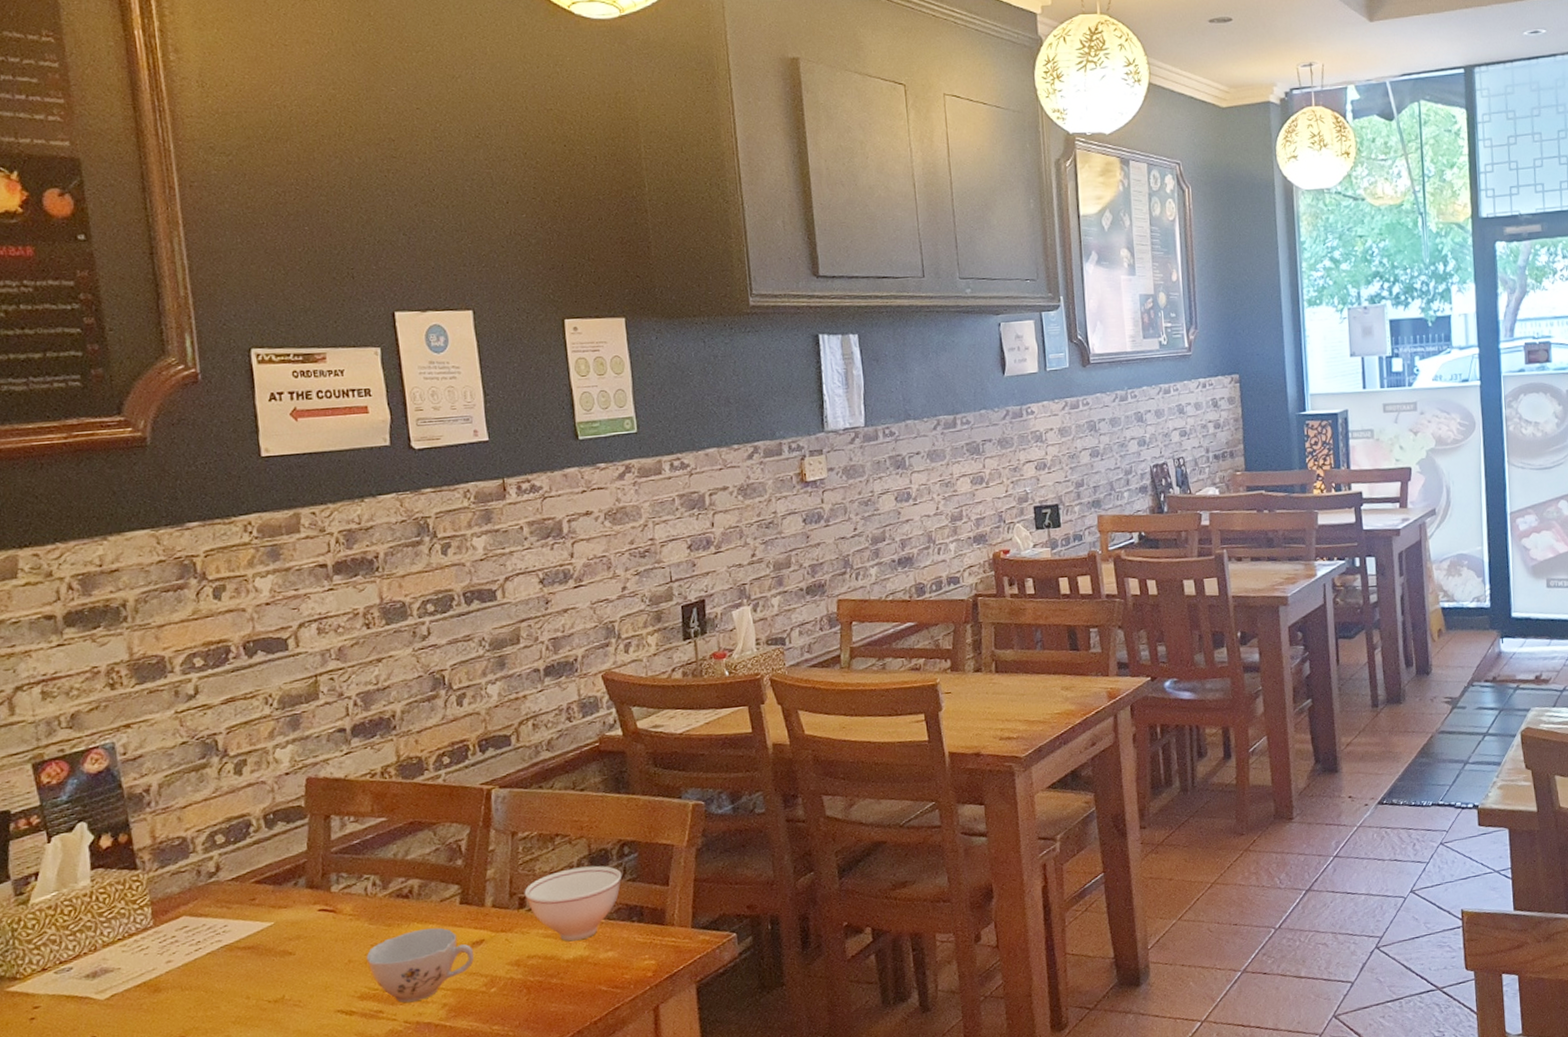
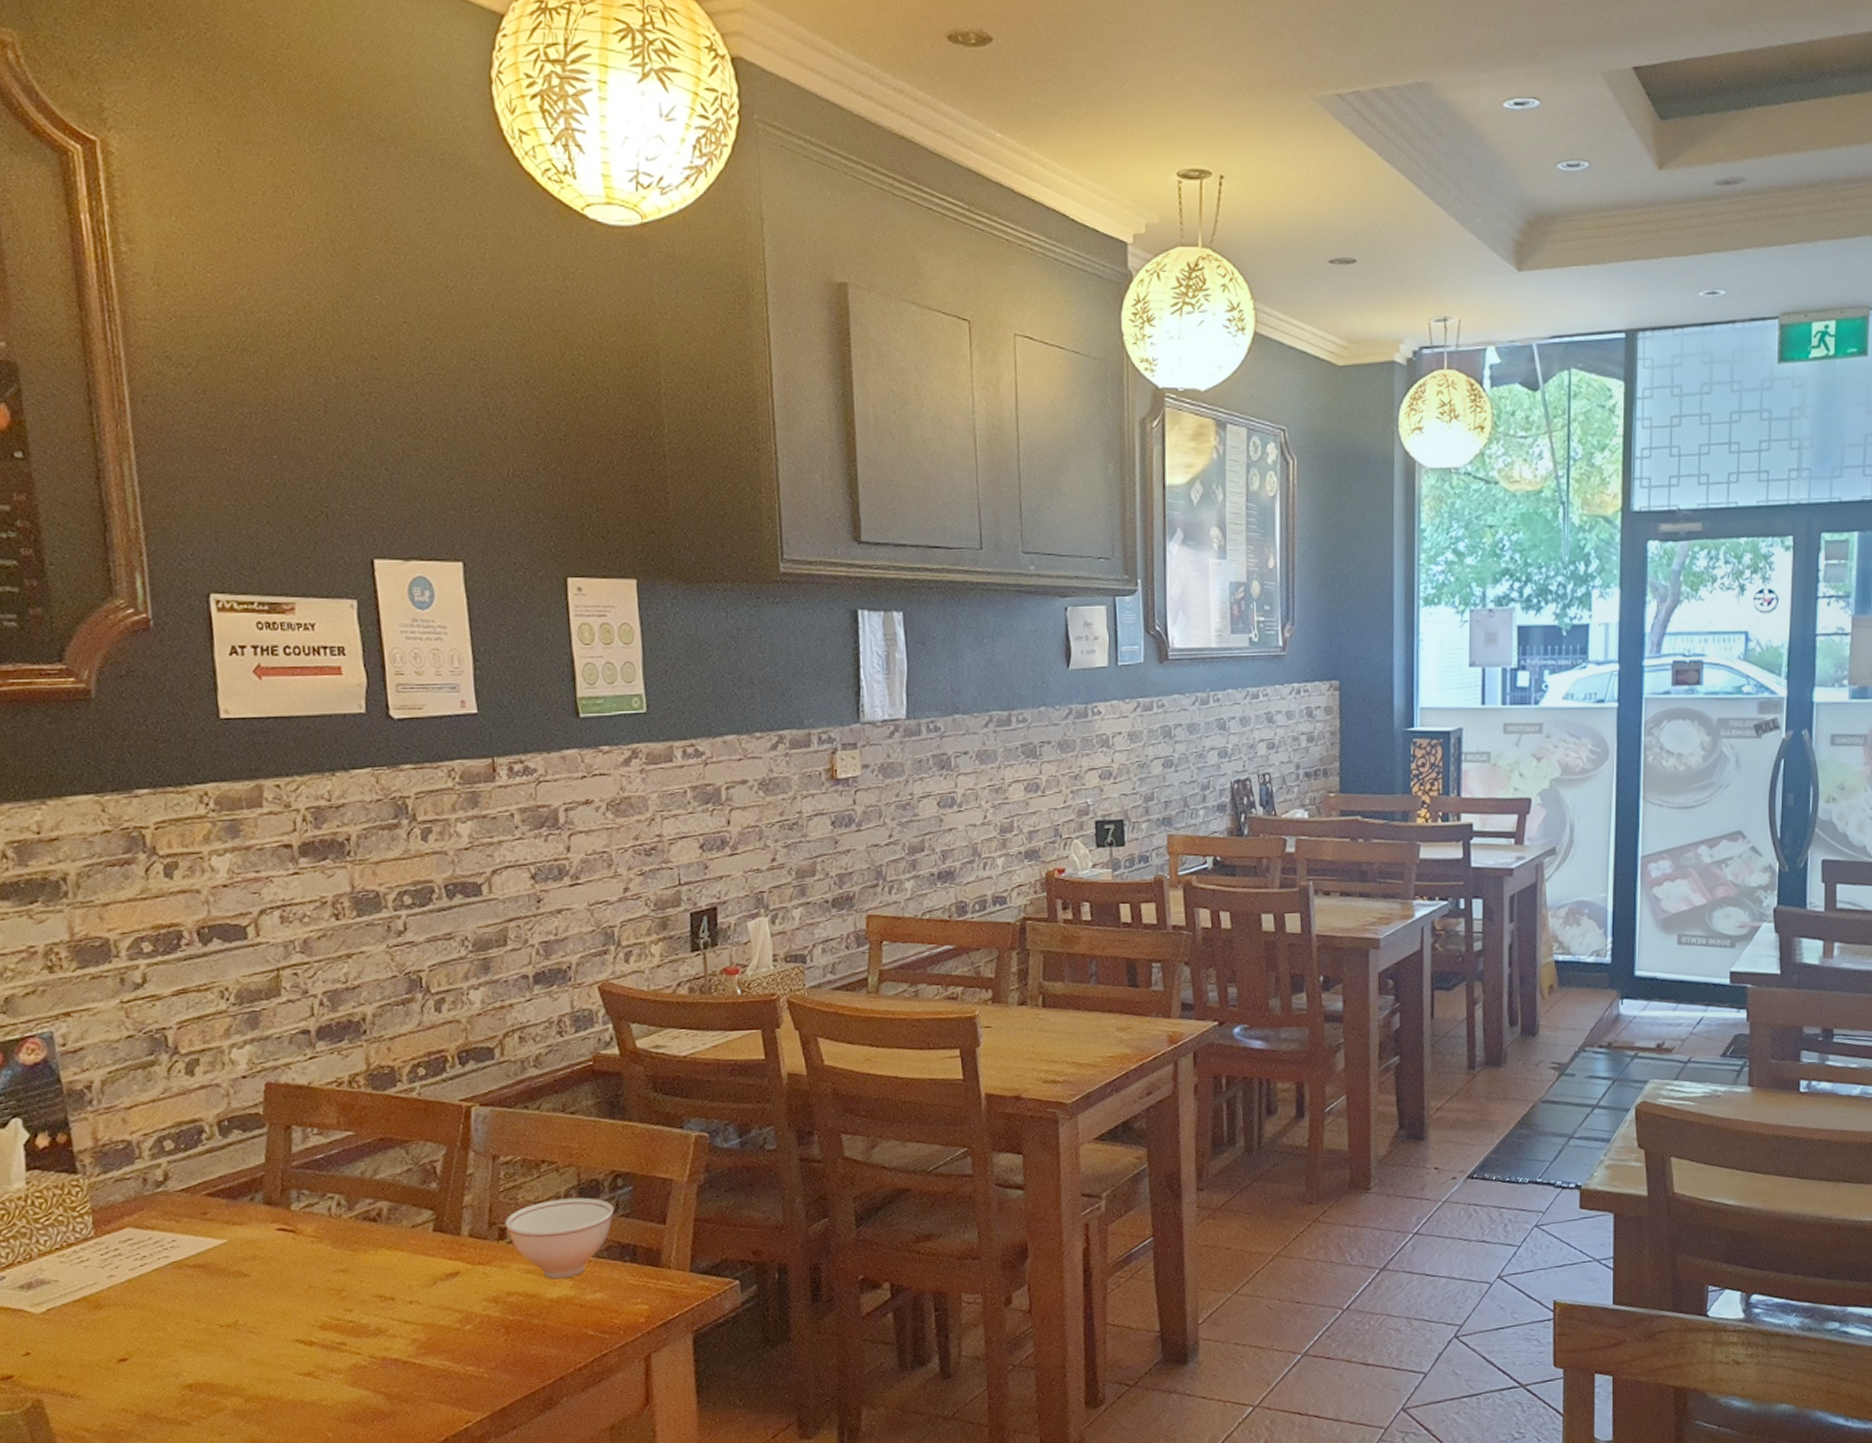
teacup: present [366,927,474,1003] -> none [328,1256,447,1336]

